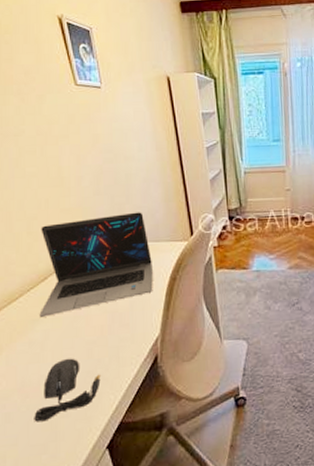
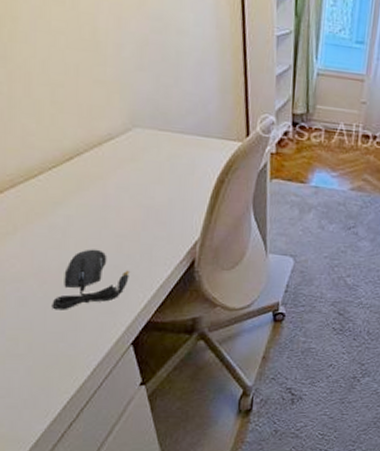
laptop: present [39,212,153,317] -> none [62,96,199,201]

